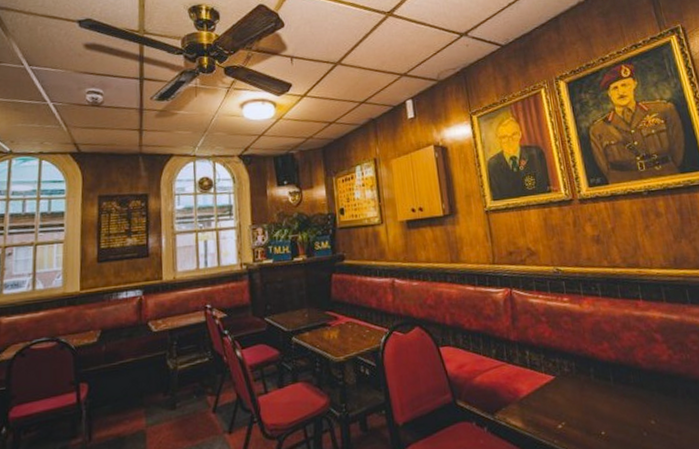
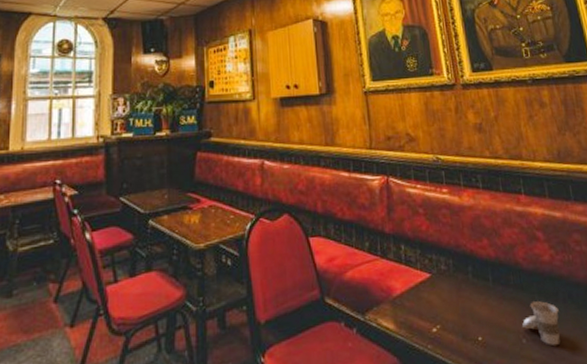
cup: none [643,397,680,438] -> present [522,301,560,346]

